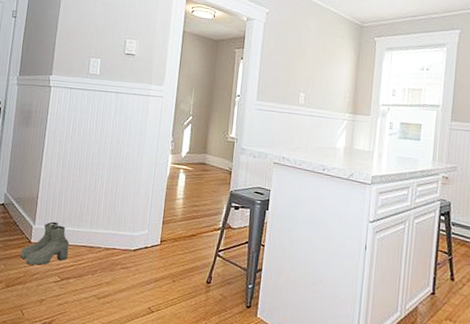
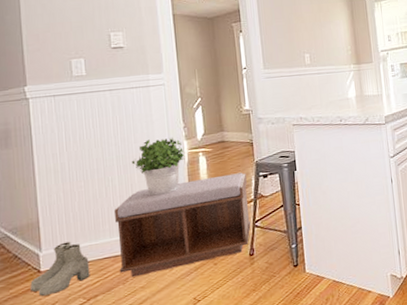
bench: none [91,191,219,277] -> present [113,172,252,278]
potted plant: none [121,146,168,201] -> present [131,138,185,196]

